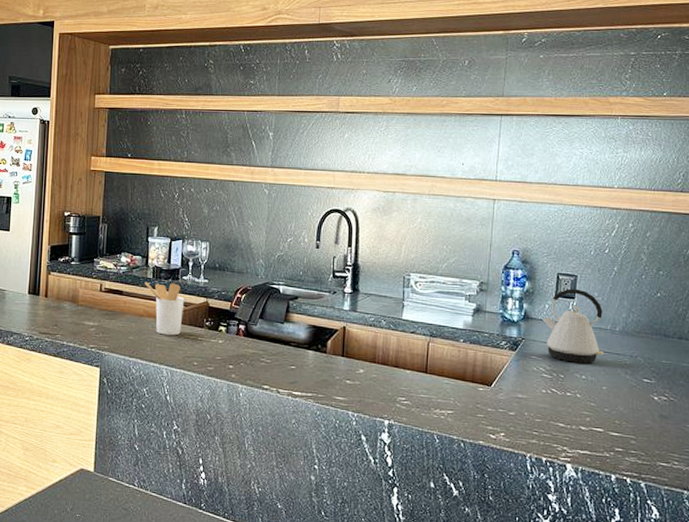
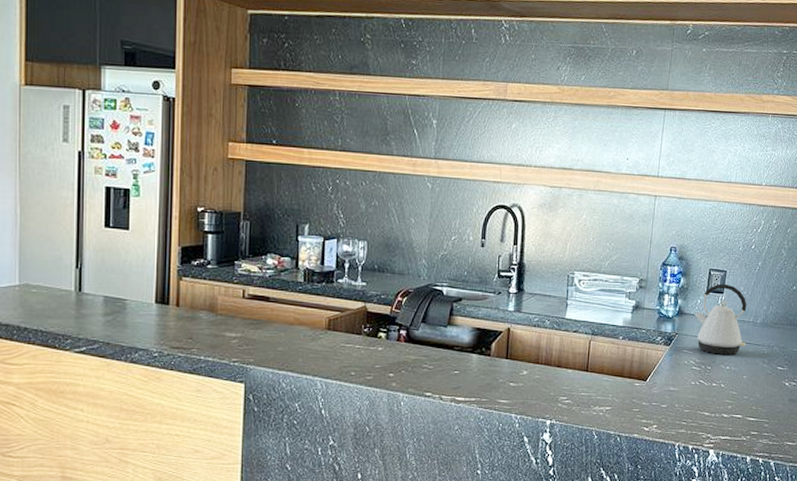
utensil holder: present [145,281,185,336] -> none [295,286,340,344]

